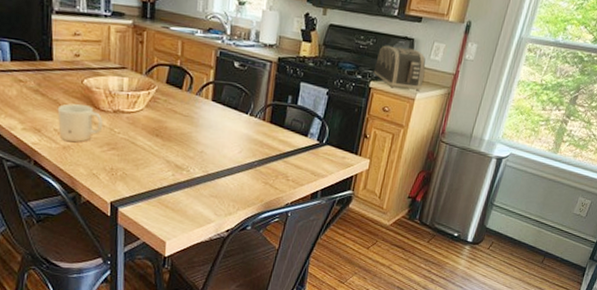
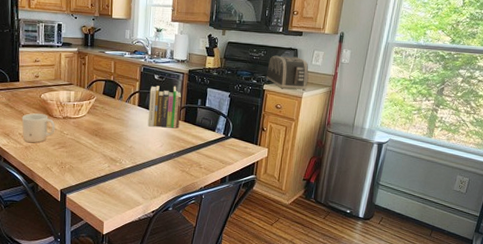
books: none [223,75,268,131] -> present [147,85,182,129]

